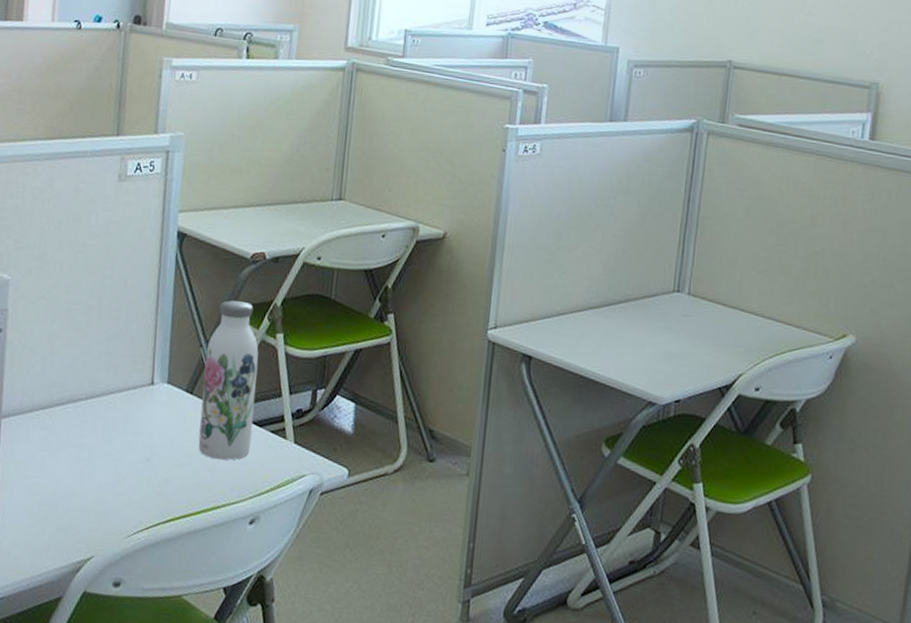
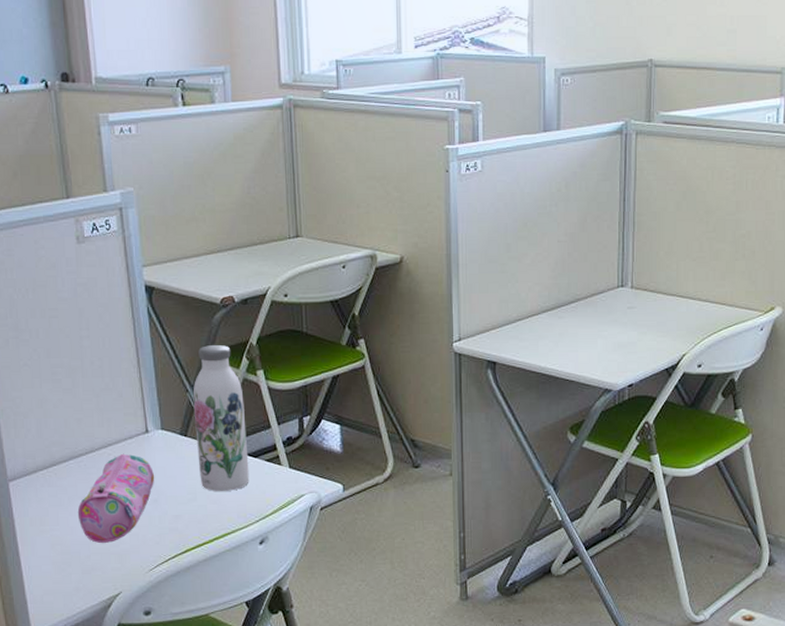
pencil case: none [64,403,152,500] -> present [77,453,155,544]

